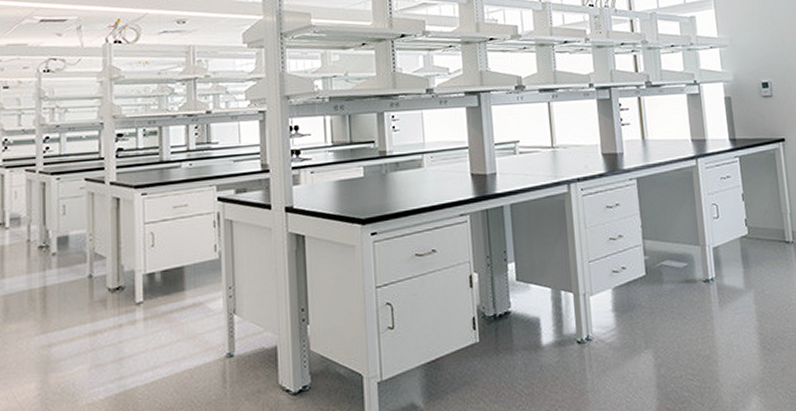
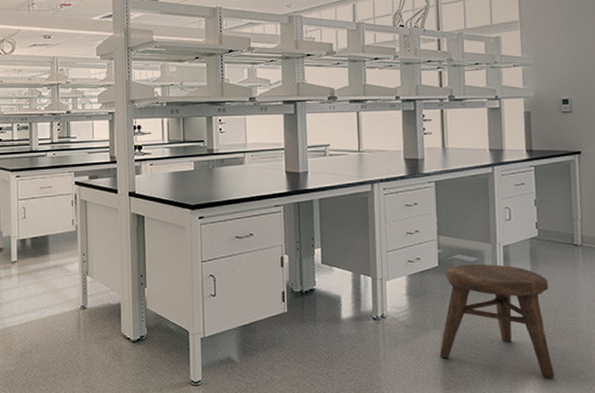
stool: none [653,269,777,396] -> present [440,263,555,378]

